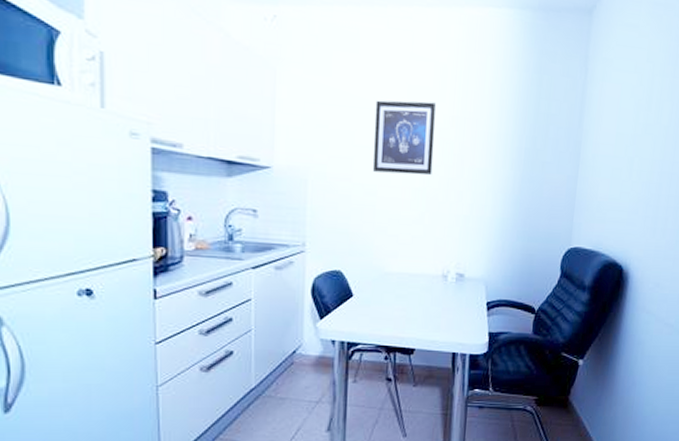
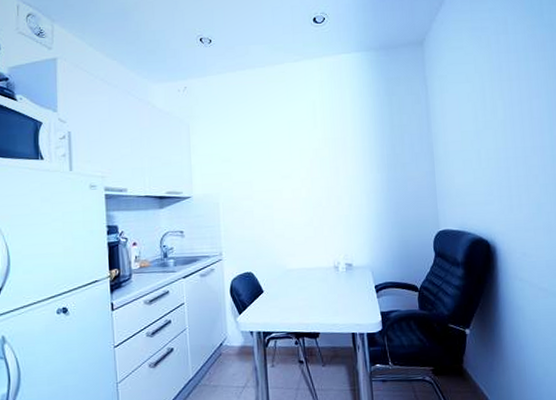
wall art: present [373,100,436,176] -> none [264,130,315,190]

